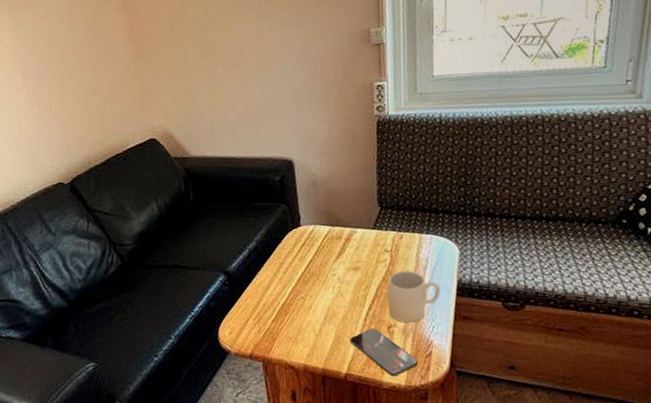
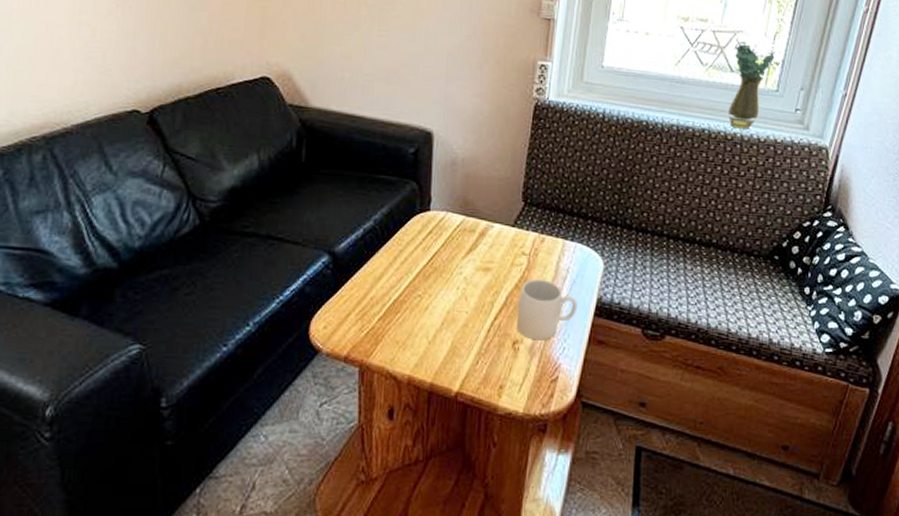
smartphone: present [350,328,419,377] -> none [467,342,542,402]
vase: none [556,25,599,109] -> present [727,38,775,129]

